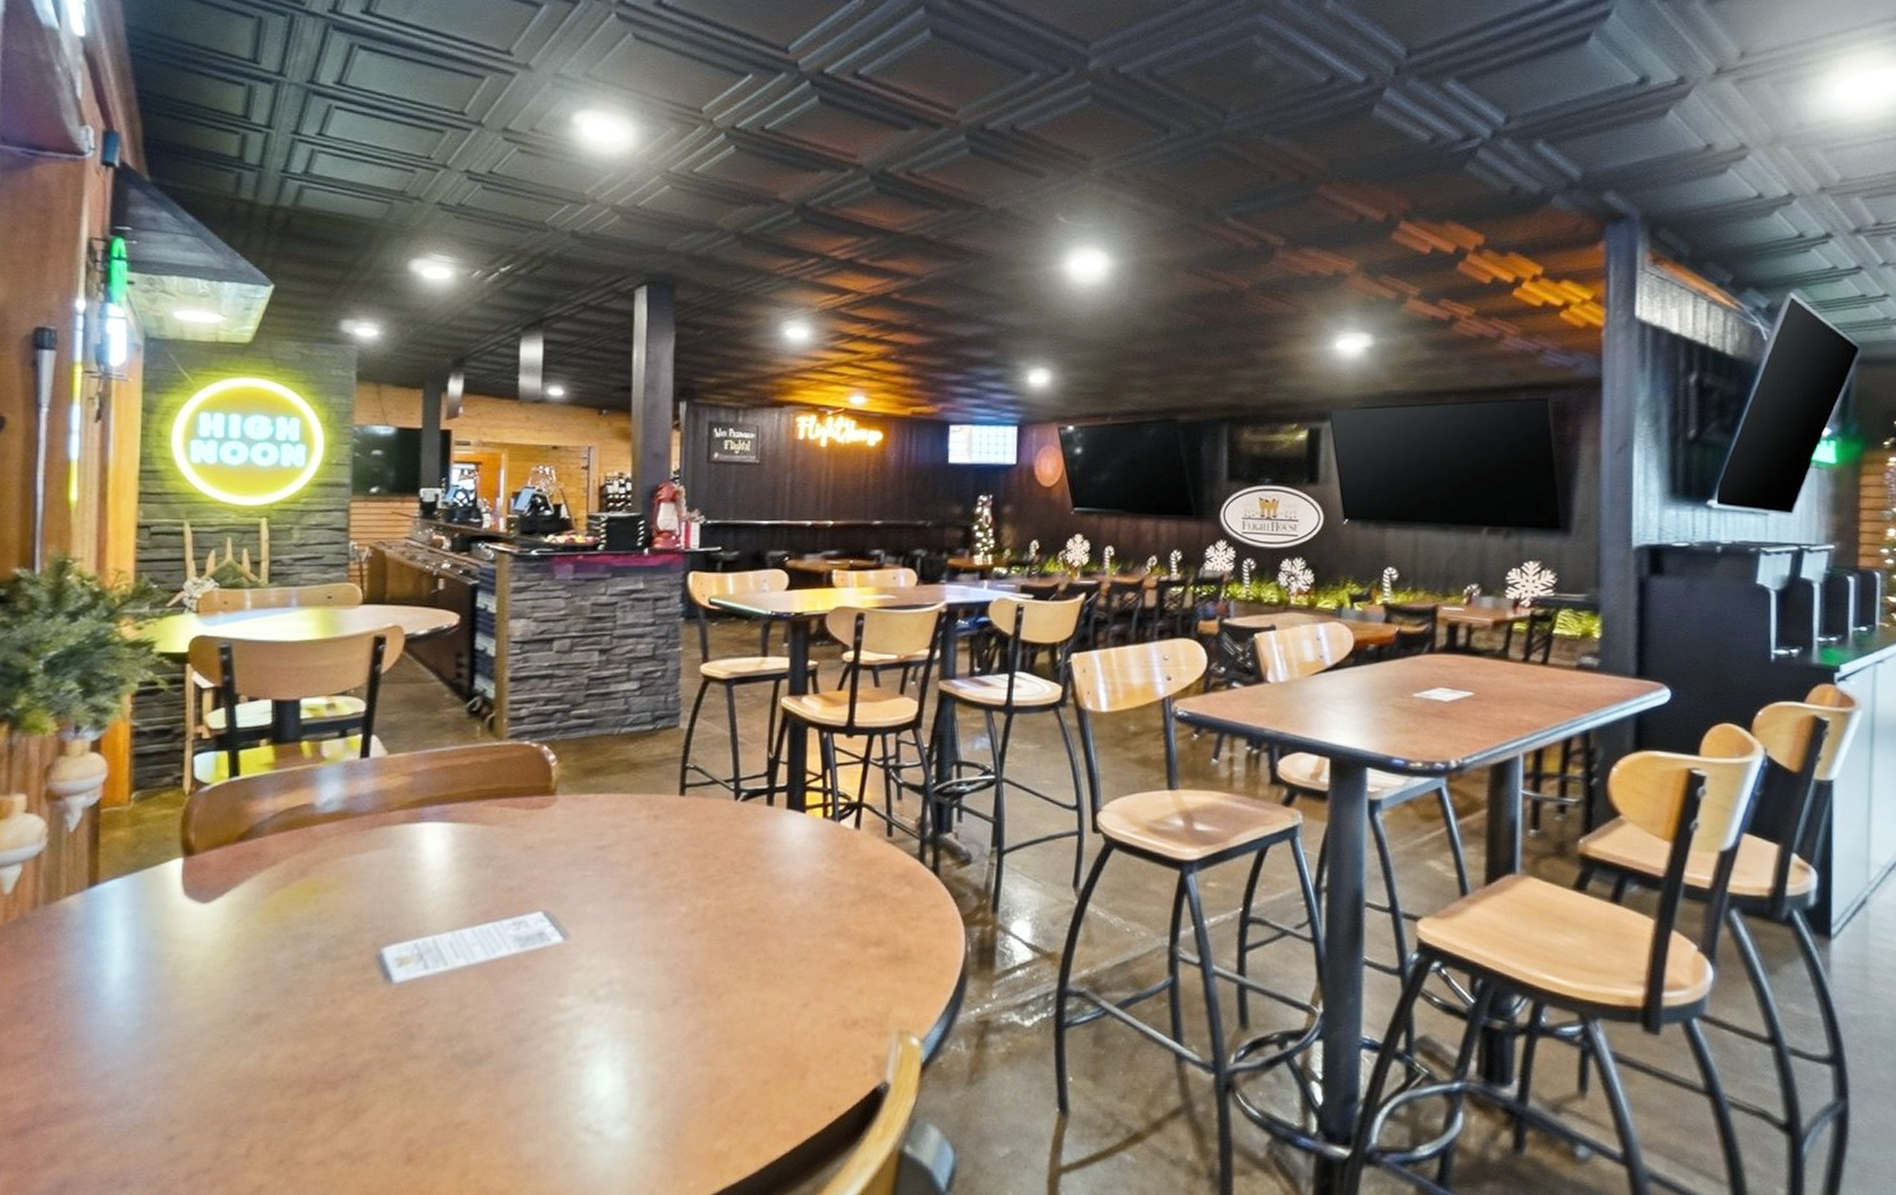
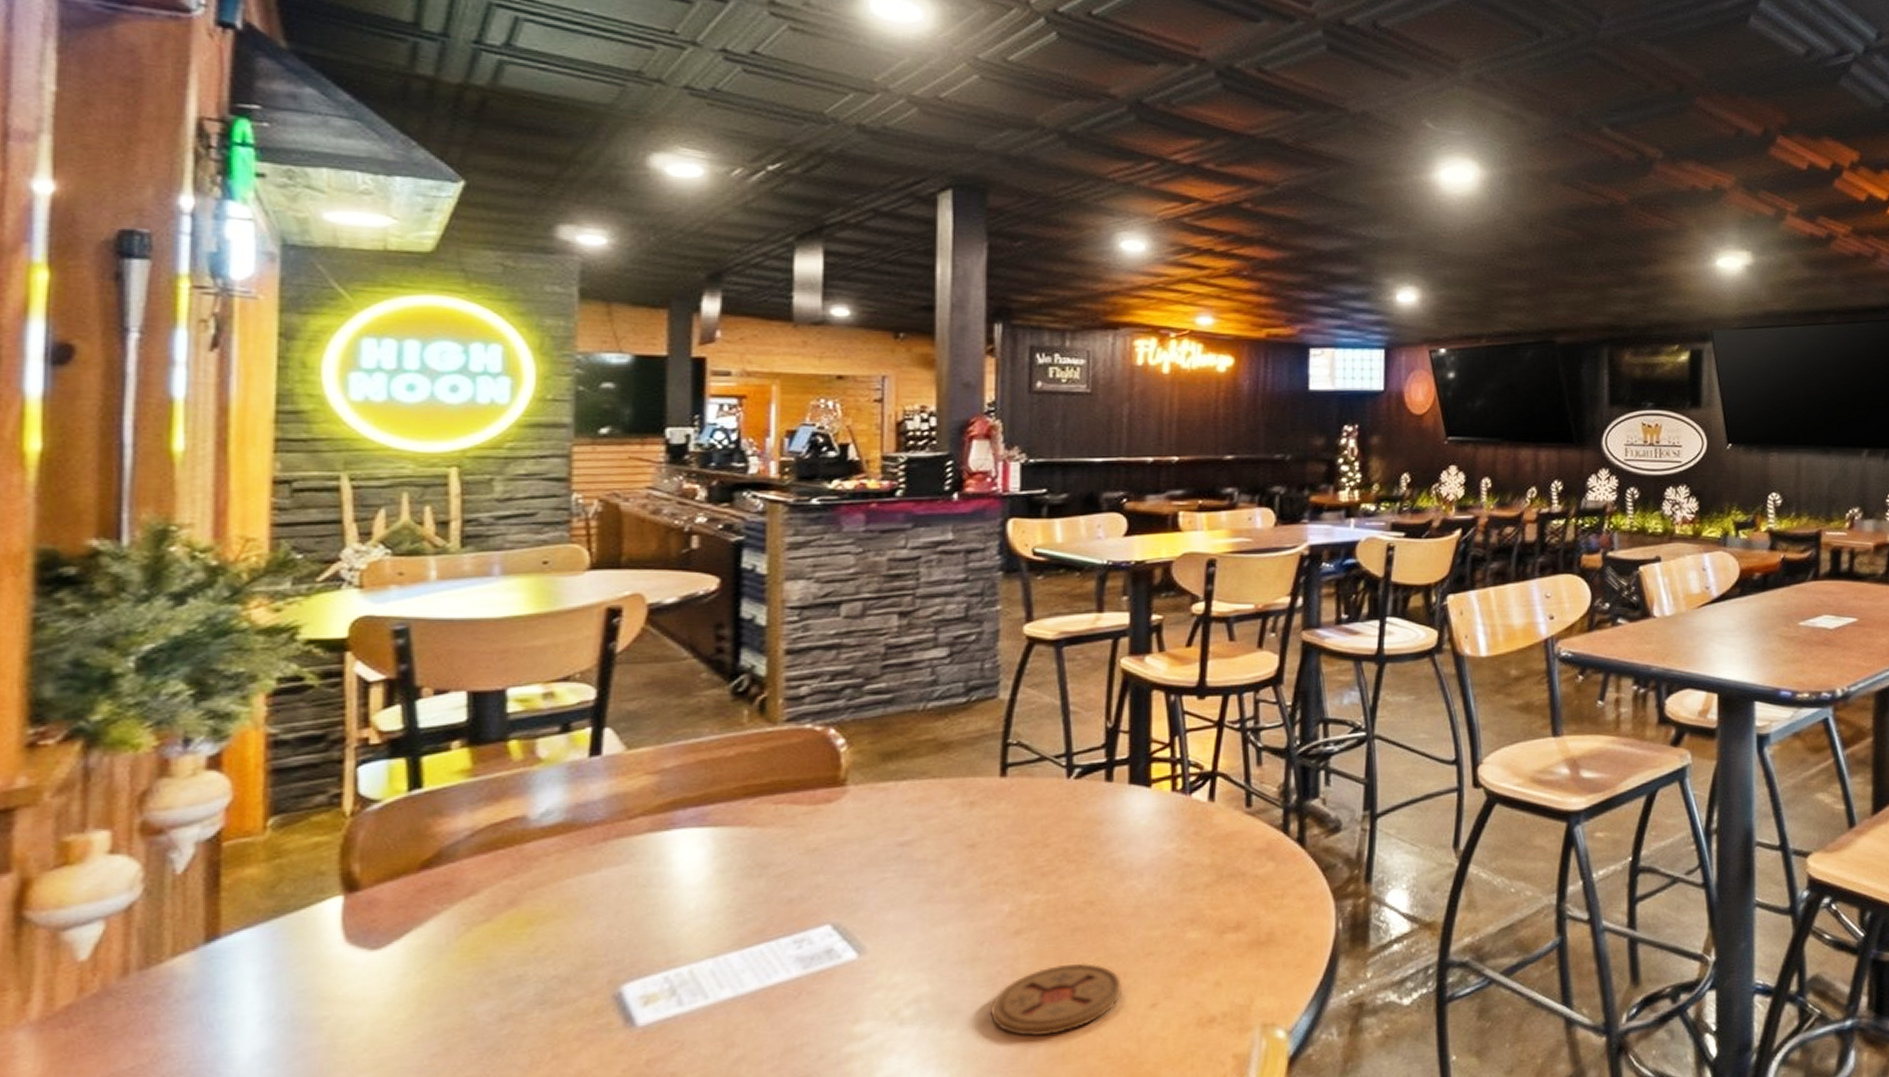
coaster: none [669,962,778,1023] -> present [991,962,1122,1036]

